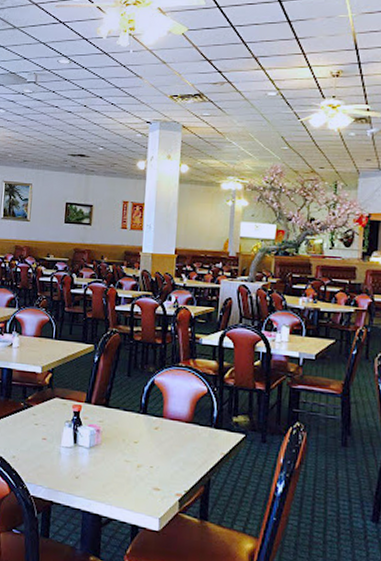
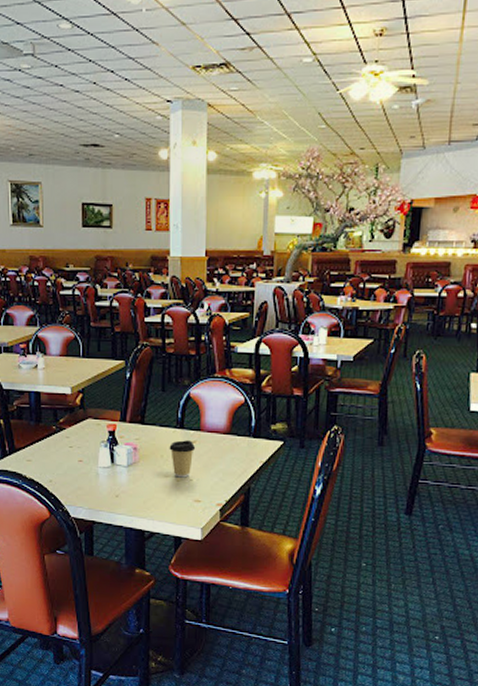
coffee cup: none [131,425,158,464] -> present [169,440,196,478]

